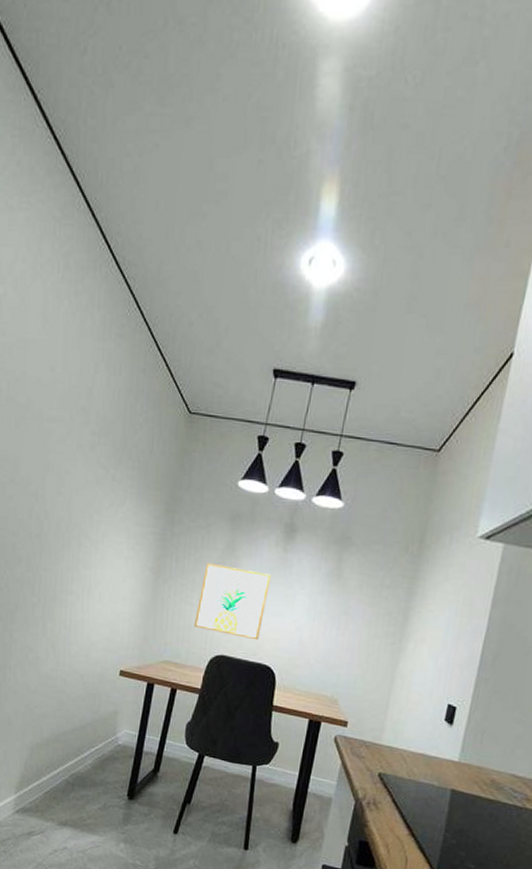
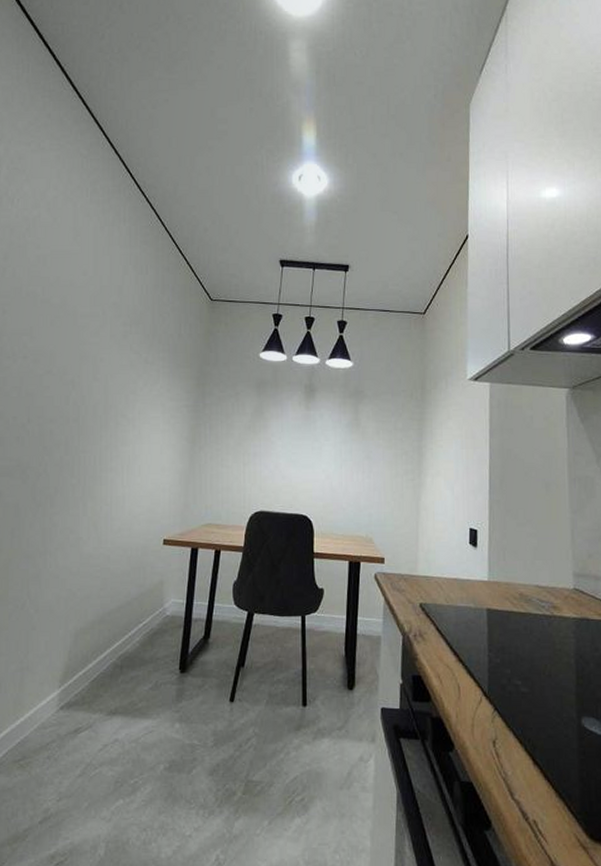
wall art: present [193,562,272,641] -> none [231,426,299,493]

